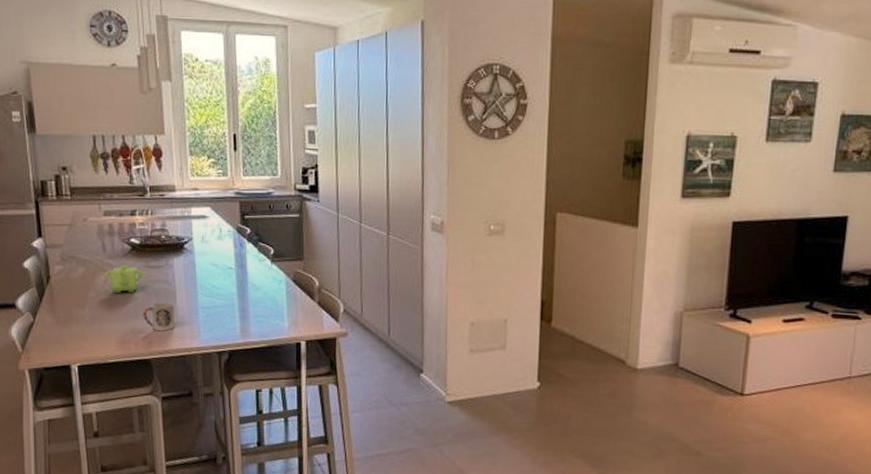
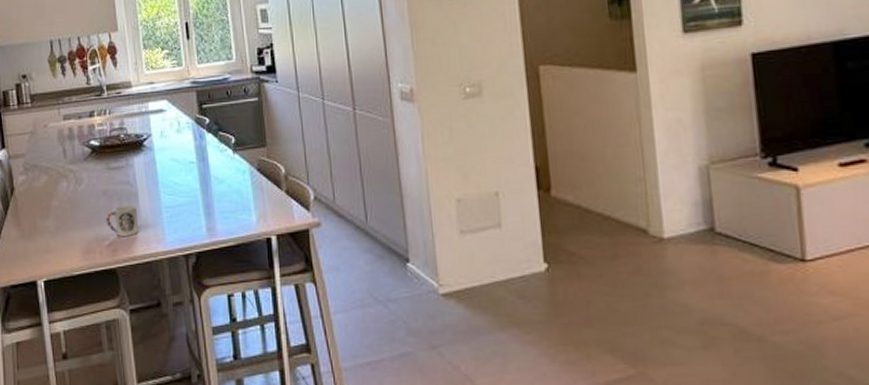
teapot: present [104,265,145,293] -> none [66,169,106,199]

